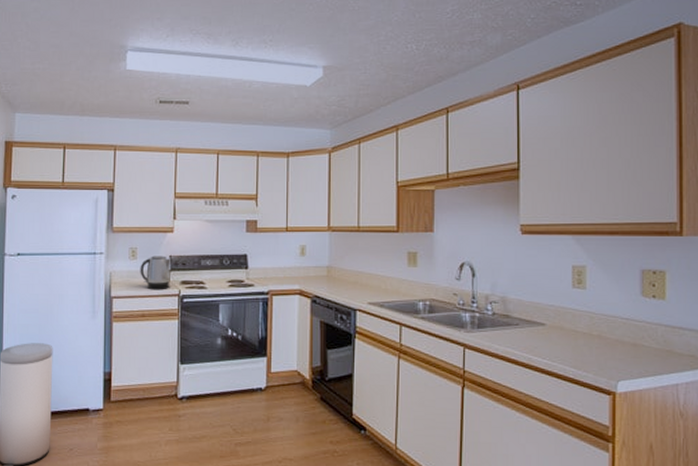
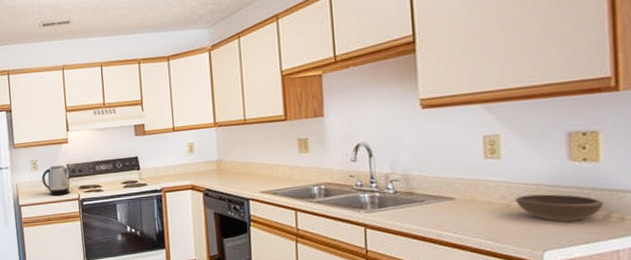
bowl: none [597,326,668,353] -> present [516,194,604,221]

